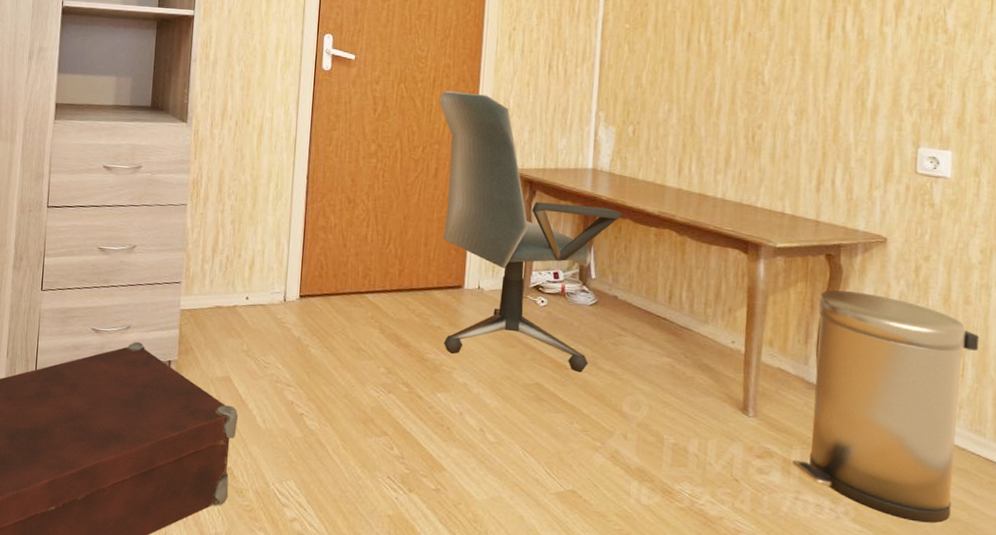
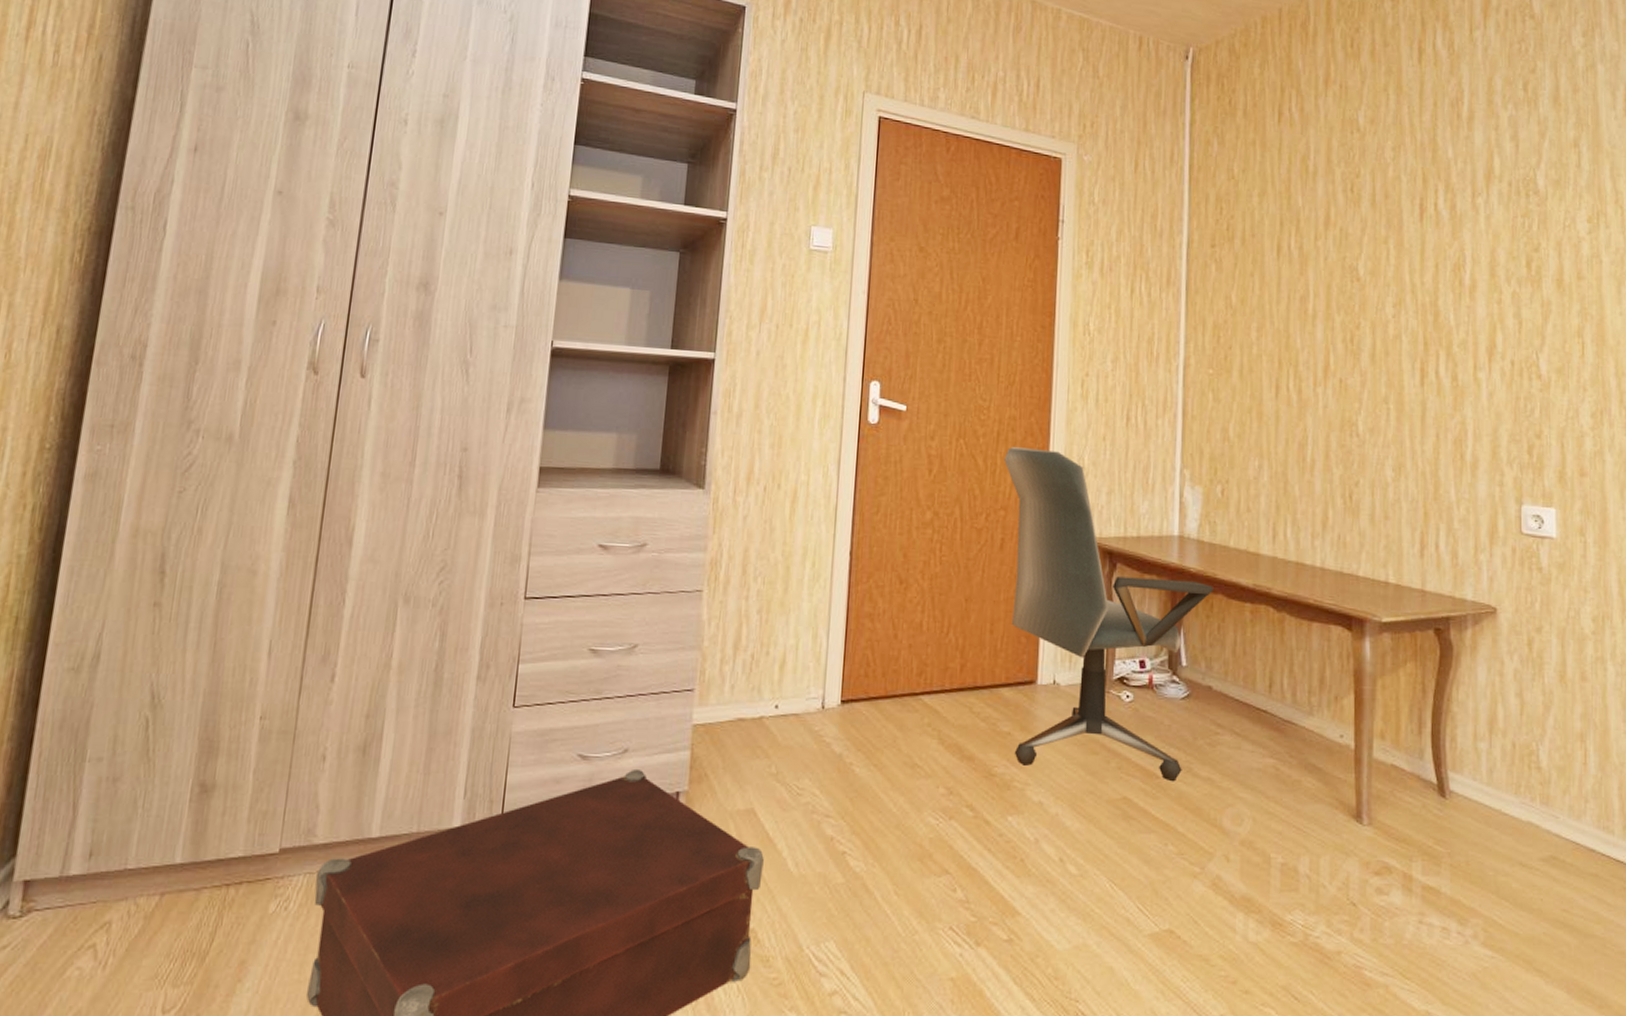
pedal bin: present [792,290,980,523] -> none [1414,670,1599,941]

